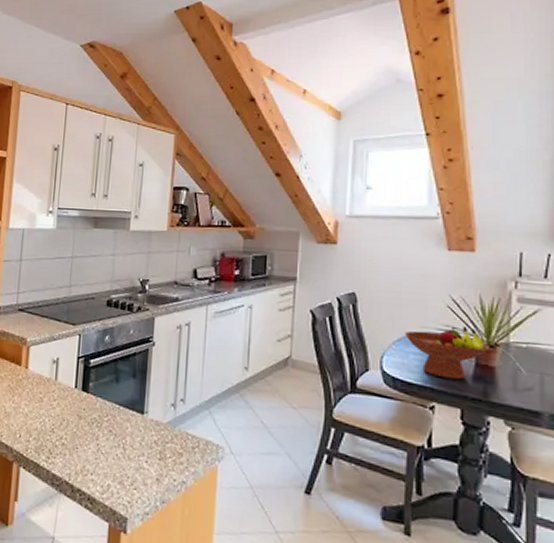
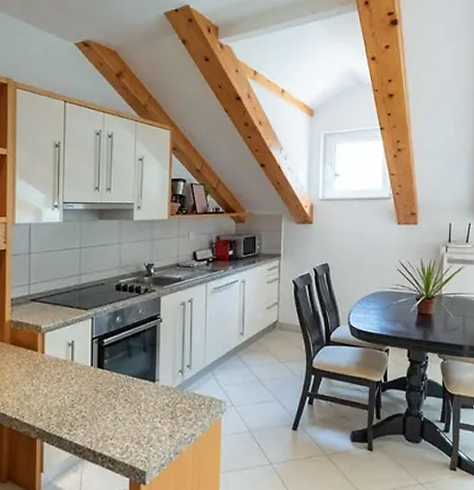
fruit bowl: present [404,326,490,380] -> none [366,285,428,327]

